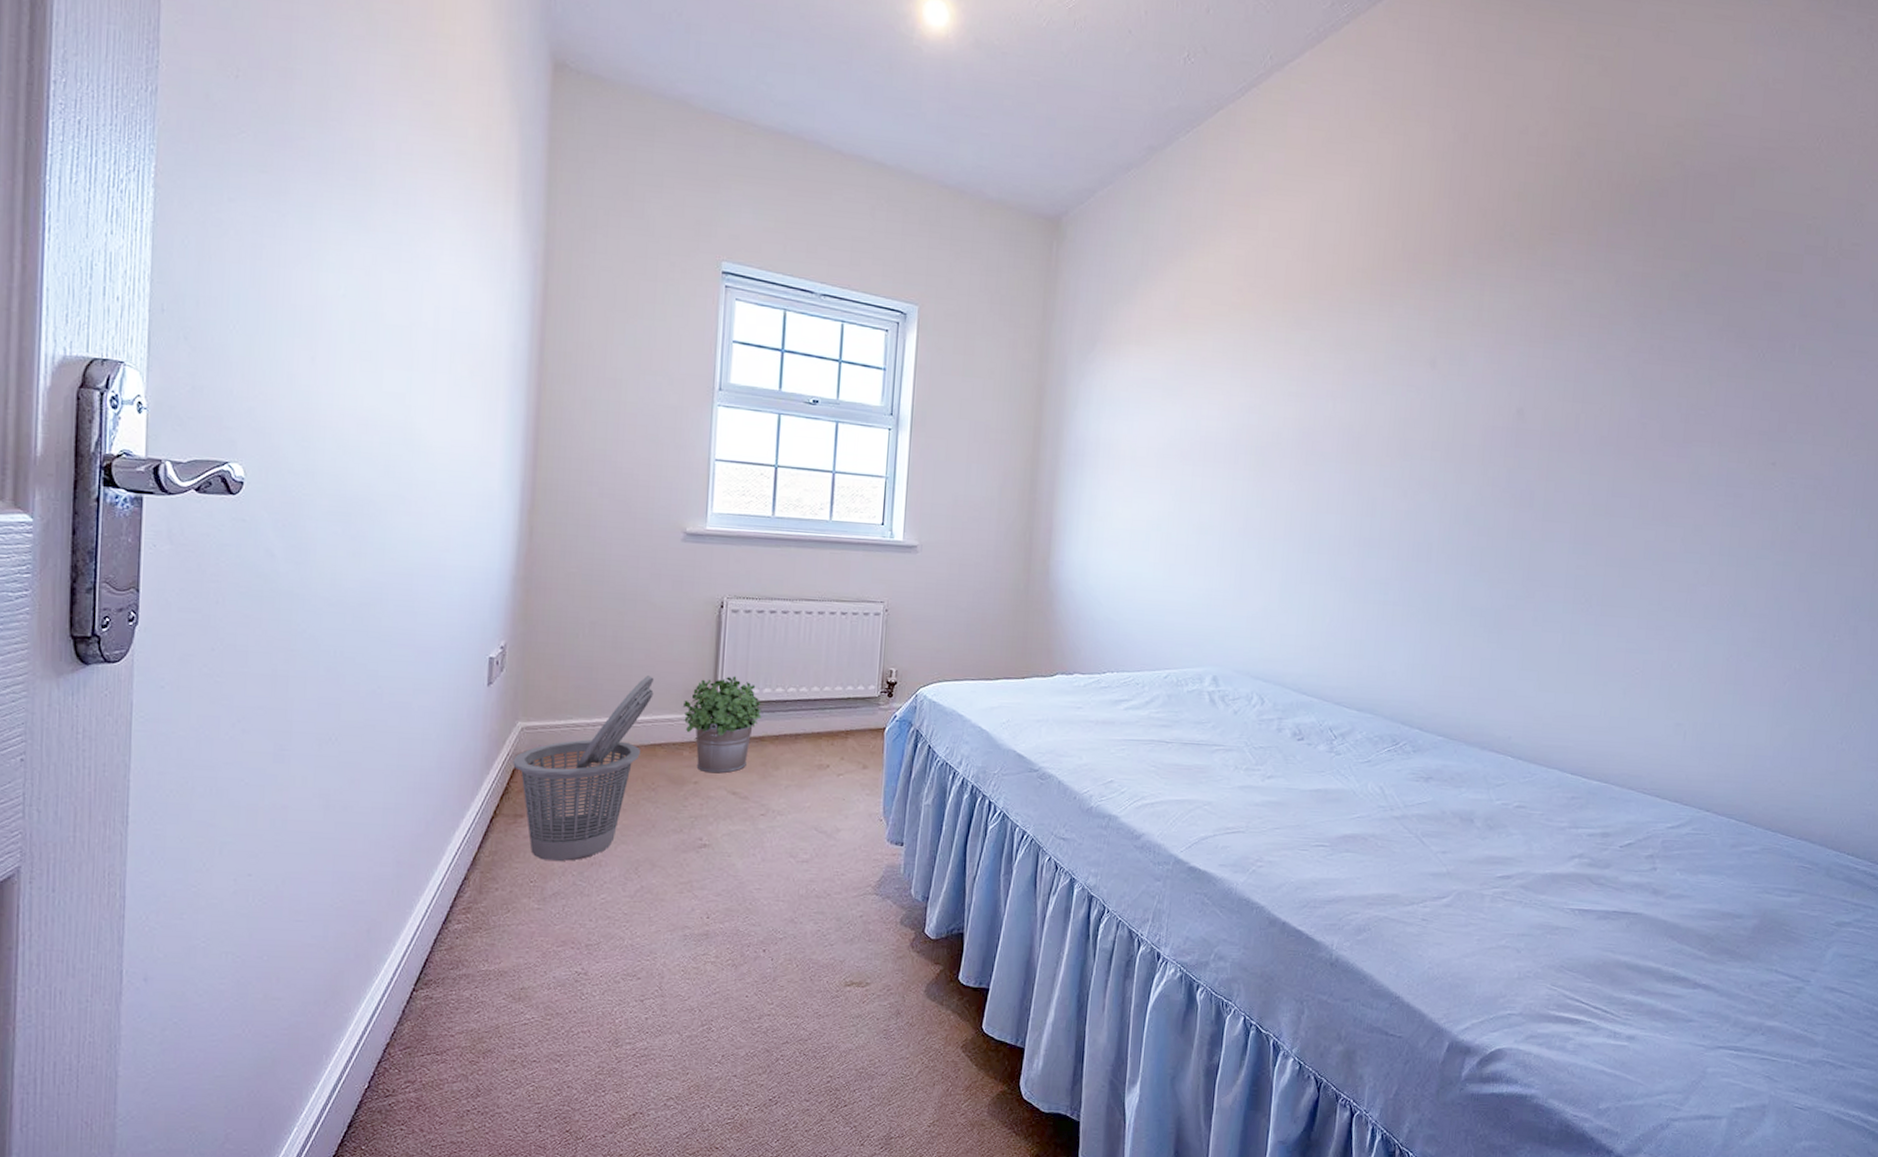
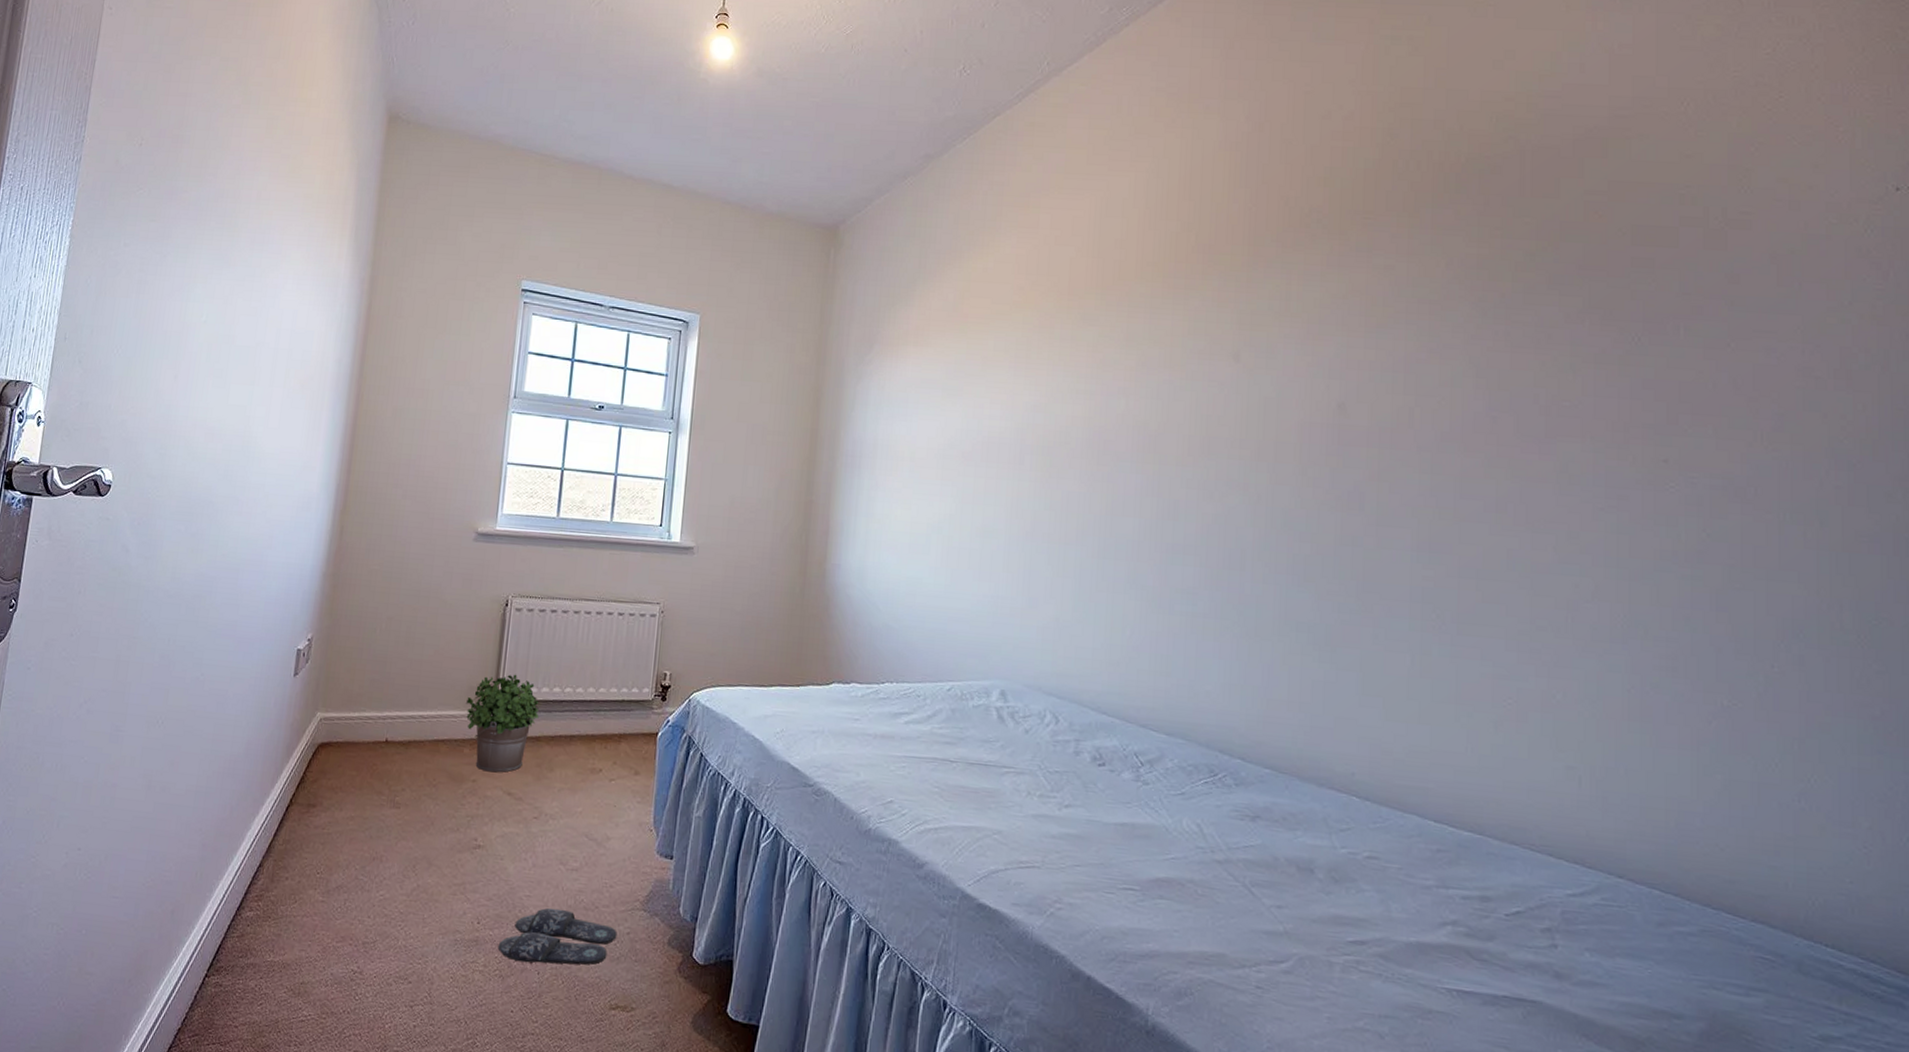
laundry basket: present [513,675,655,861] -> none [310,671,442,854]
slippers: none [730,898,850,950] -> present [499,908,617,965]

